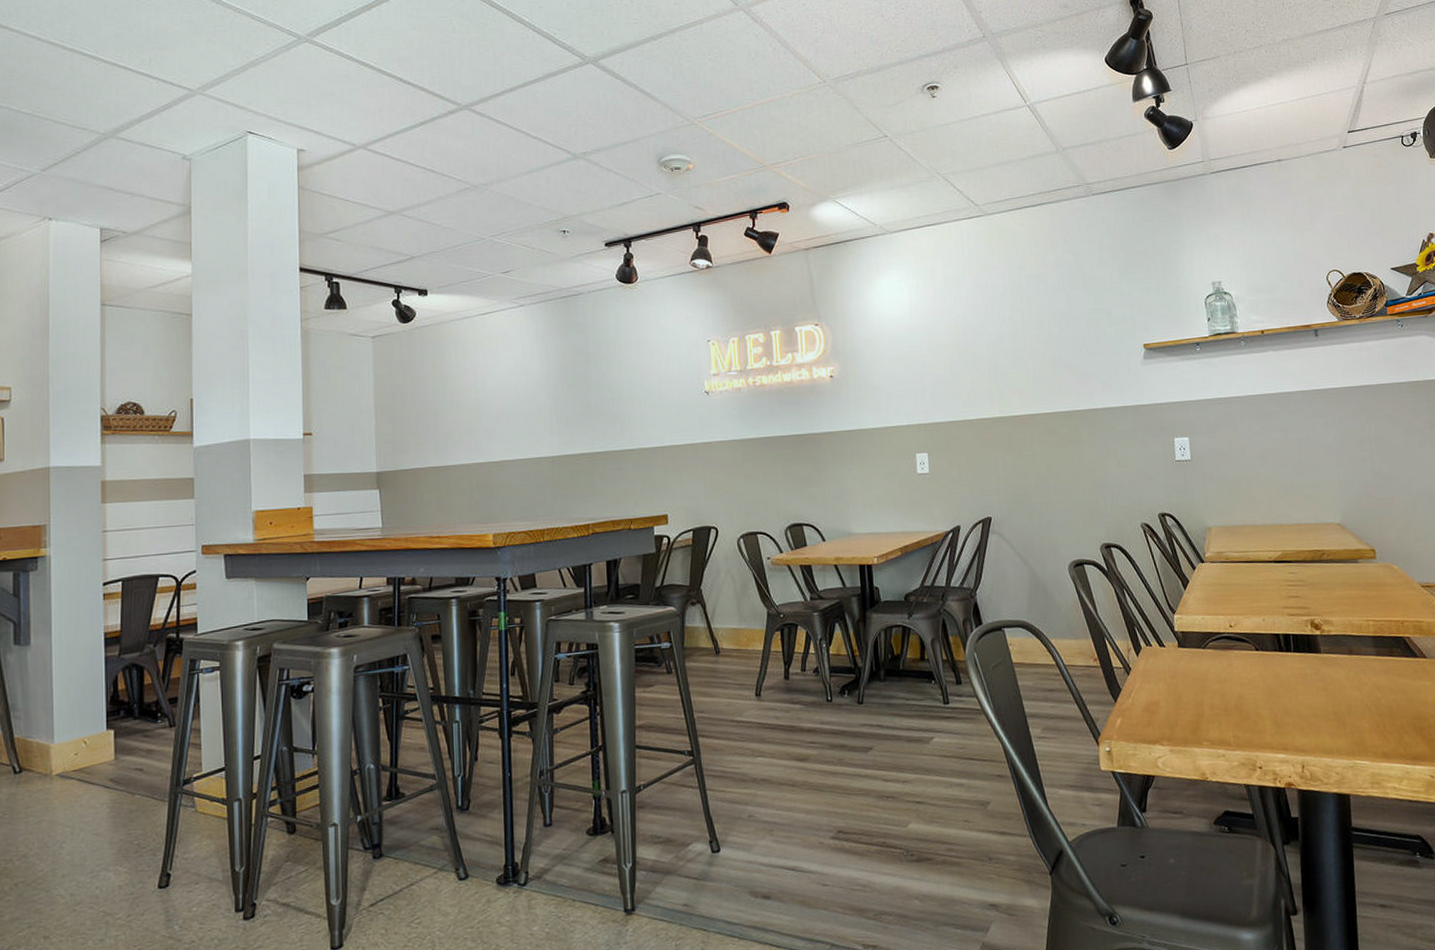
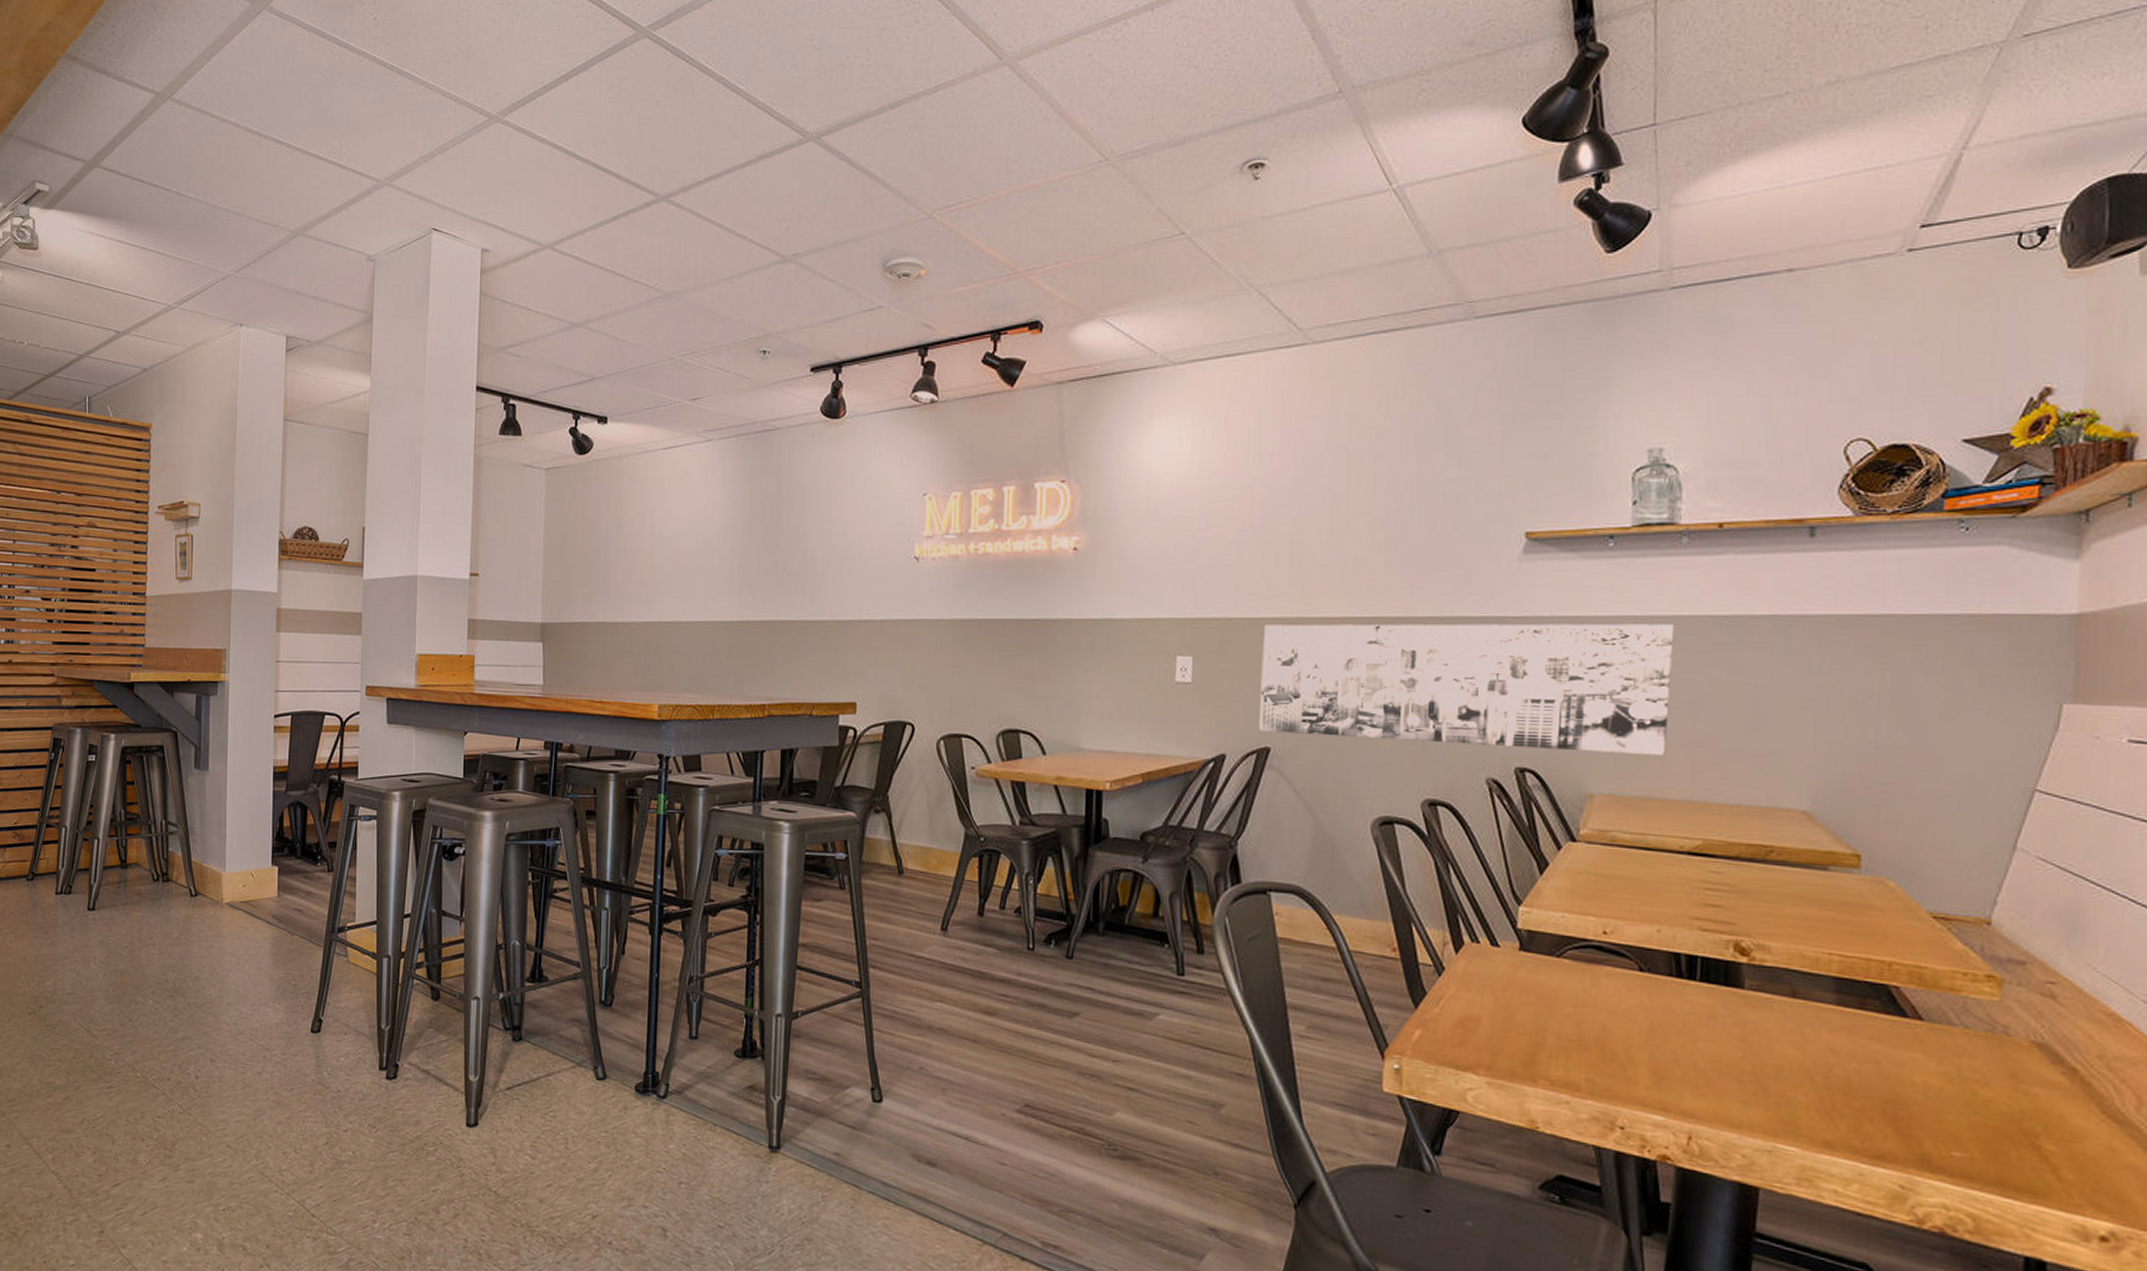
wall art: none [977,402,1251,506] -> present [1259,623,1675,756]

